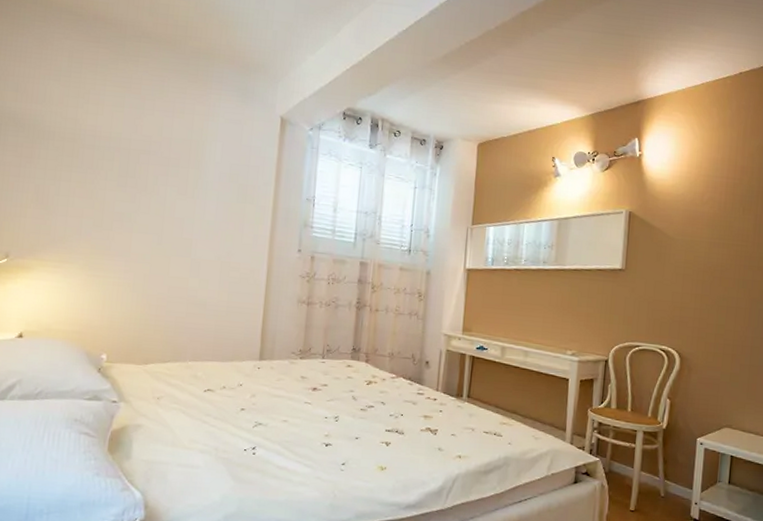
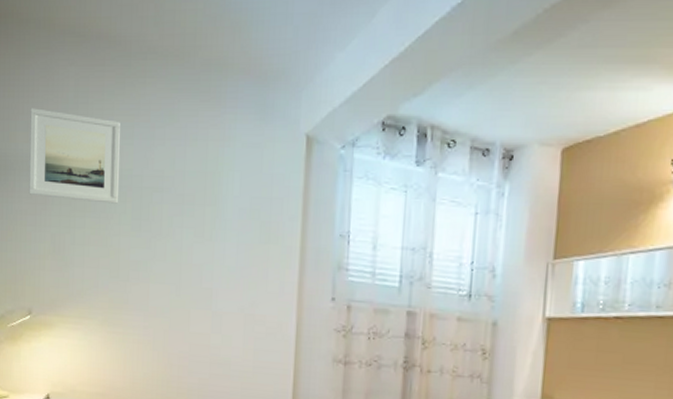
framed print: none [14,72,112,162] -> present [29,108,120,204]

